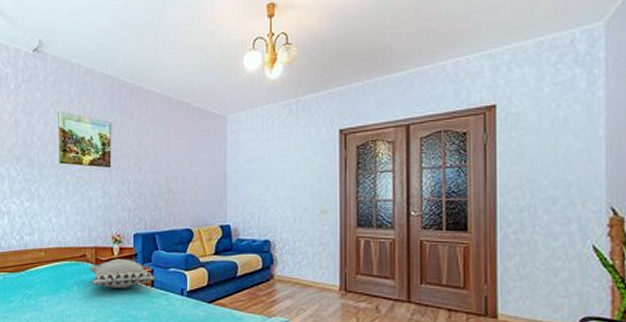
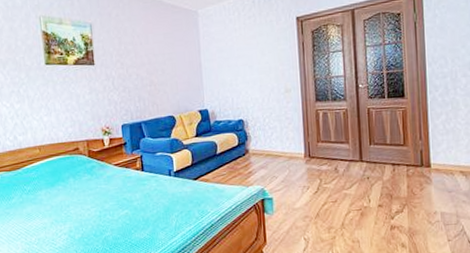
decorative pillow: present [90,258,156,288] -> none [83,148,145,176]

